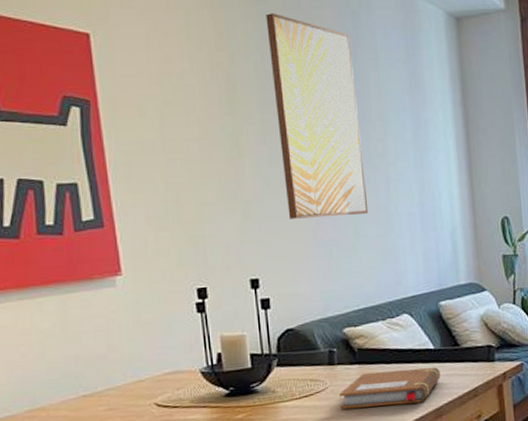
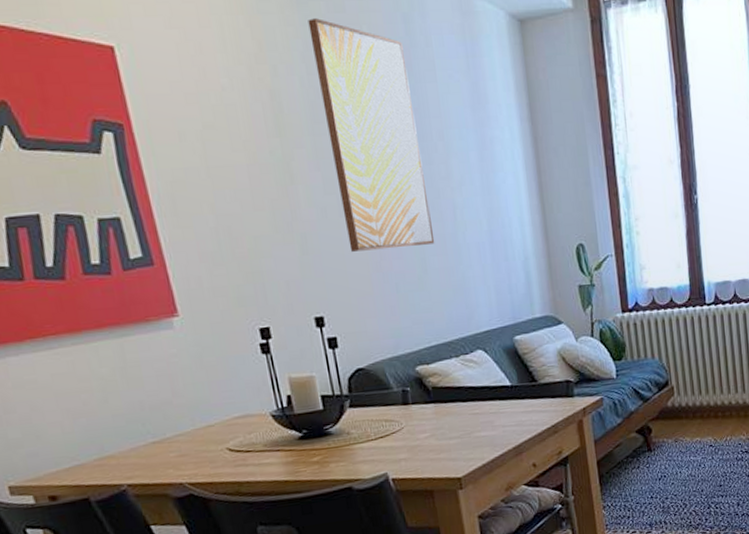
notebook: present [339,367,441,410] -> none [416,404,519,450]

